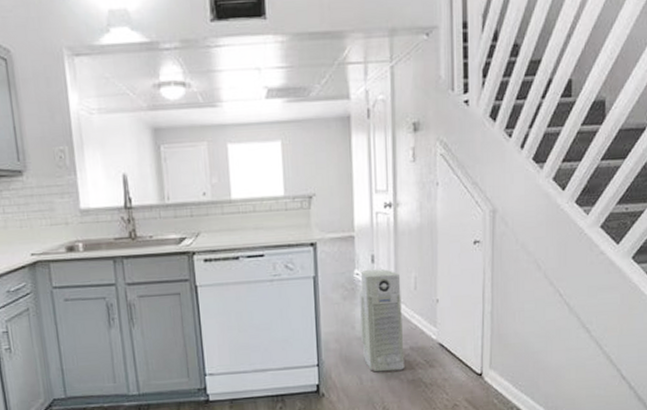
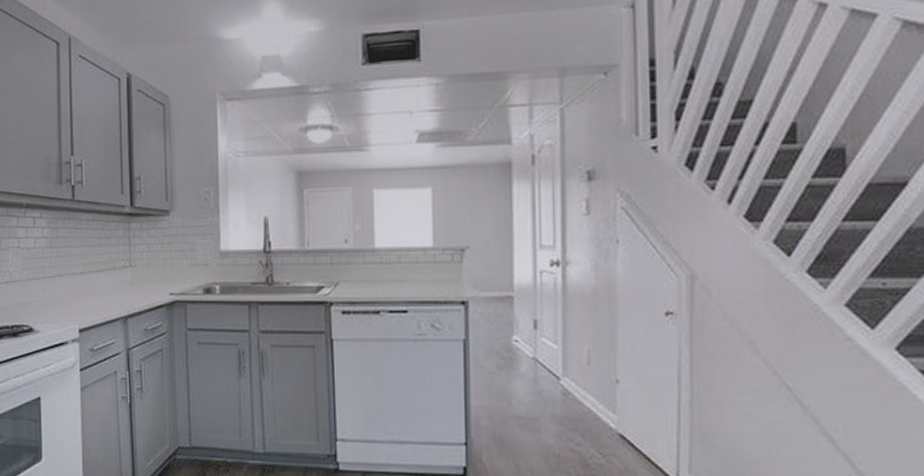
air purifier: present [360,269,405,372] -> none [518,337,574,462]

